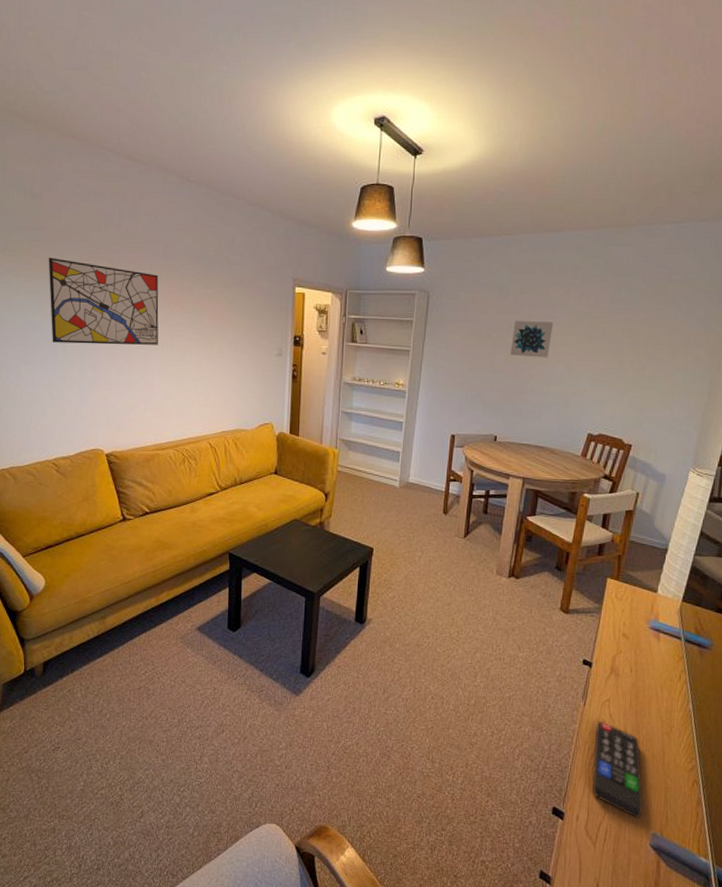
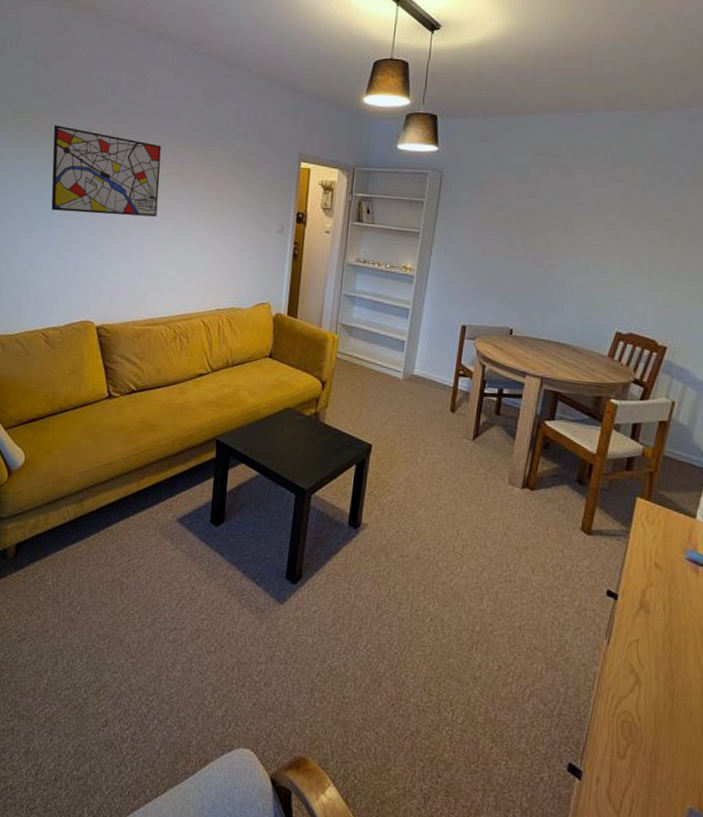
wall art: present [510,321,554,358] -> none [530,205,579,247]
remote control: present [592,721,643,819] -> none [616,664,678,788]

